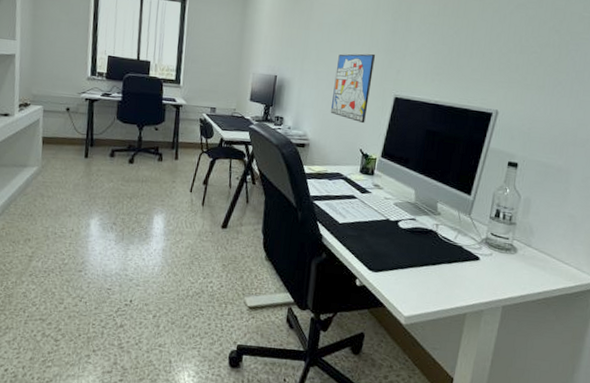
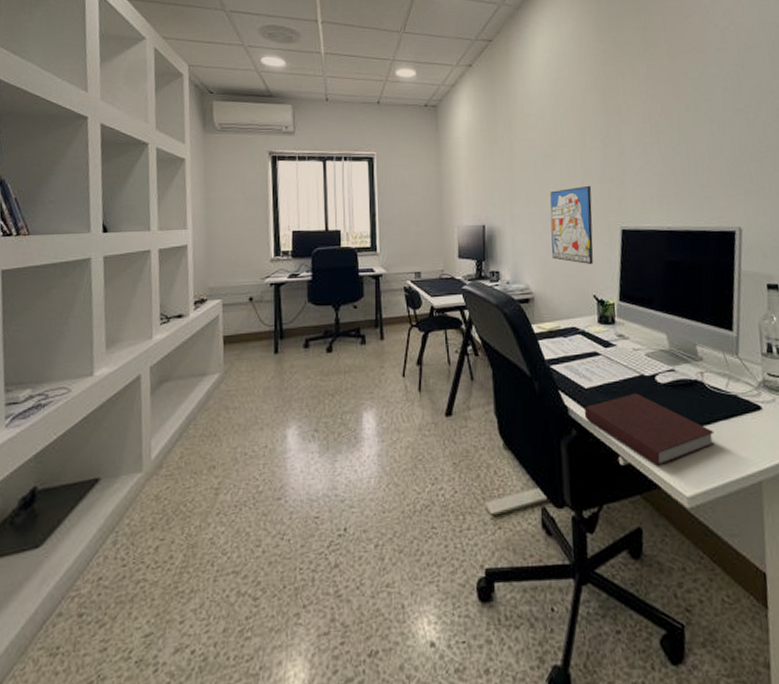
notebook: none [334,232,437,291] -> present [584,393,715,467]

